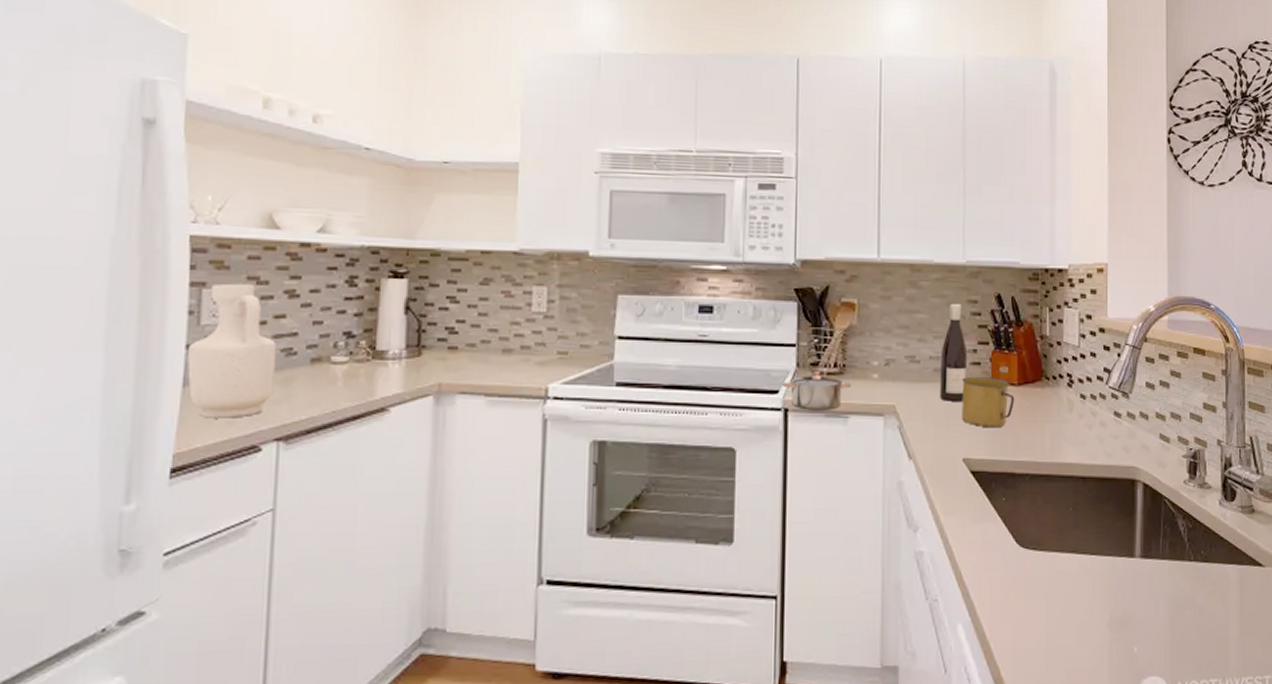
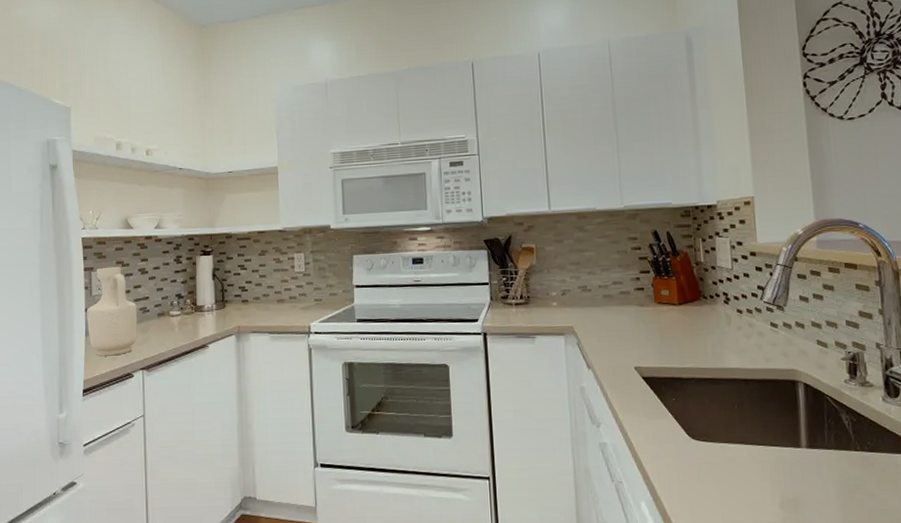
cooking pot: present [781,370,851,410] -> none [480,302,535,334]
bottle: present [939,303,968,401] -> none [608,241,633,321]
mug: present [961,376,1015,428] -> none [628,299,677,341]

